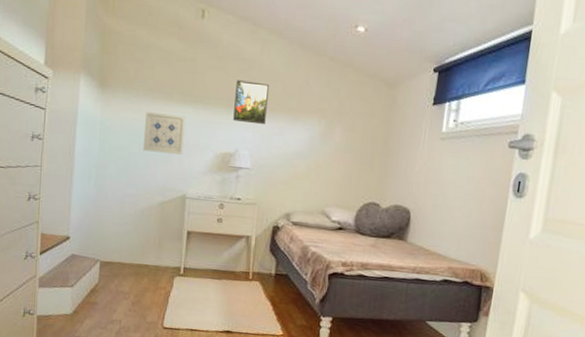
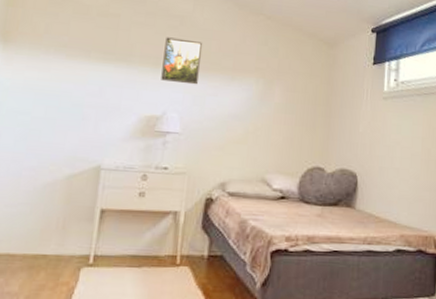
wall art: present [142,112,186,155] -> none [49,71,105,119]

